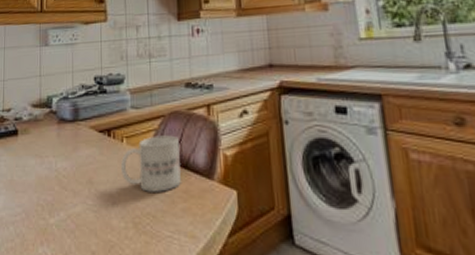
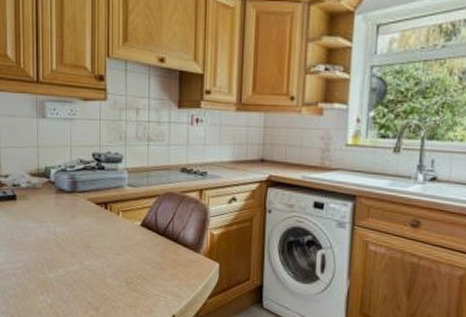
mug: present [121,135,182,192] -> none [117,212,172,260]

